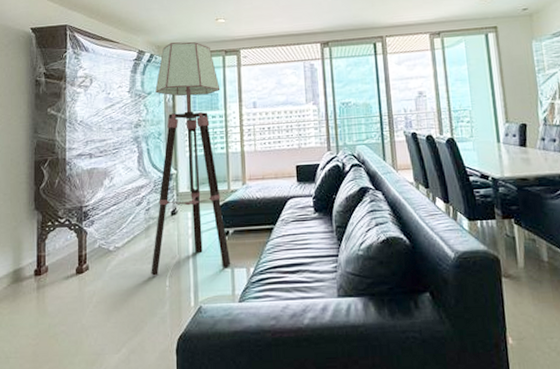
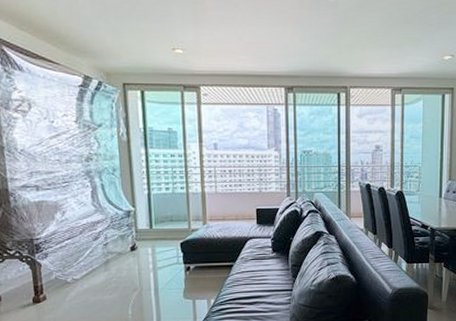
floor lamp: present [151,41,231,276] -> none [106,71,193,306]

